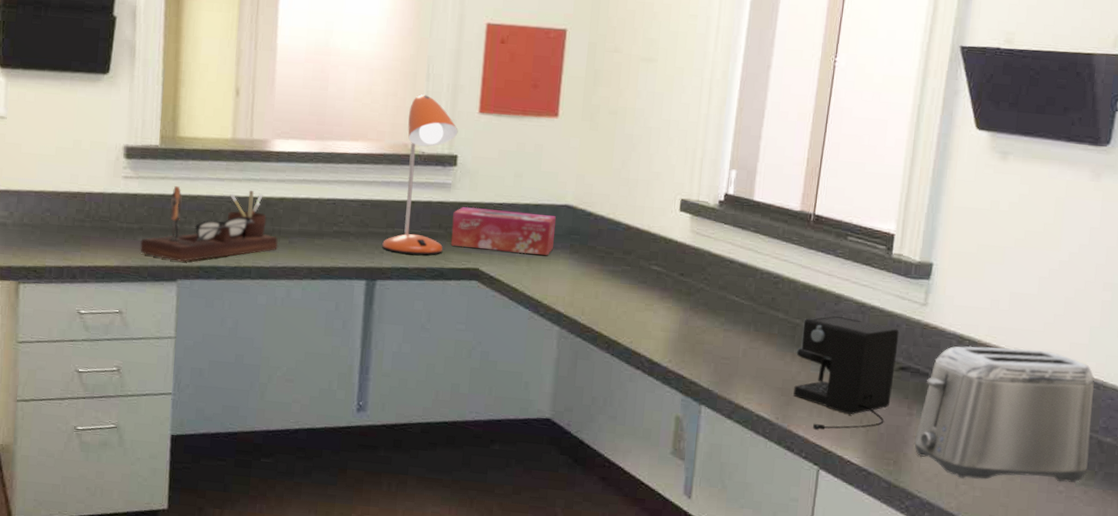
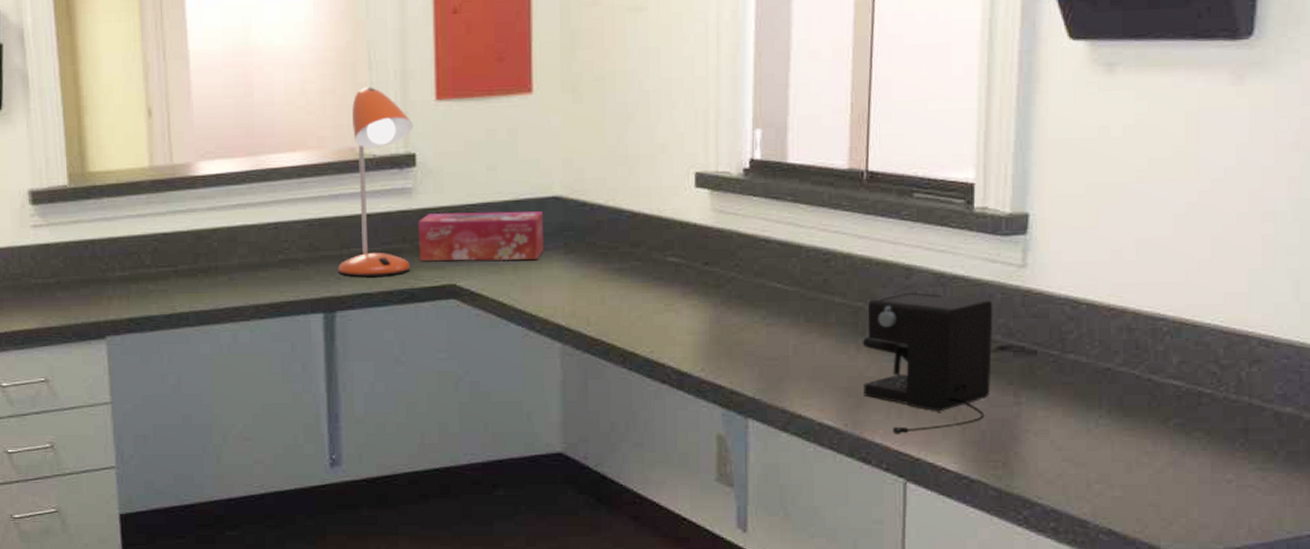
desk organizer: present [140,186,279,262] -> none [60,224,217,316]
toaster: present [914,345,1095,484] -> none [1027,306,1264,476]

